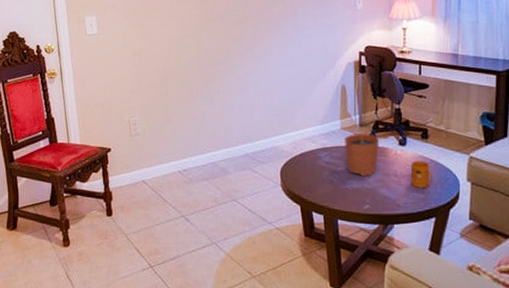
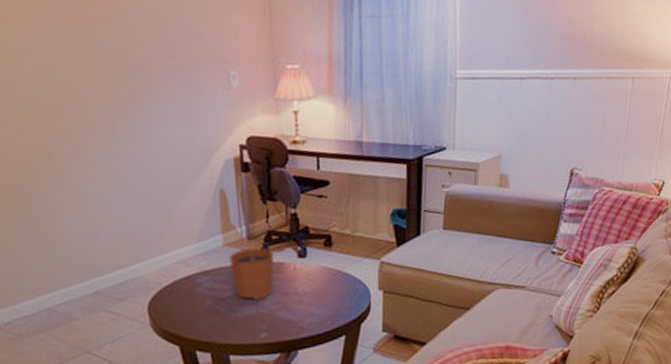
mug: present [410,160,433,188] -> none [314,272,340,305]

